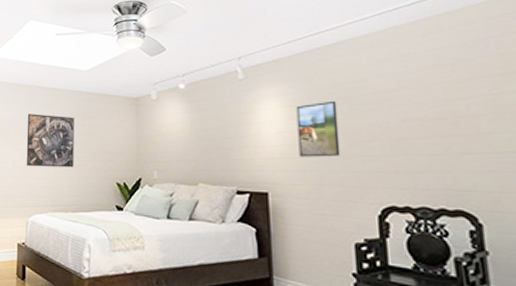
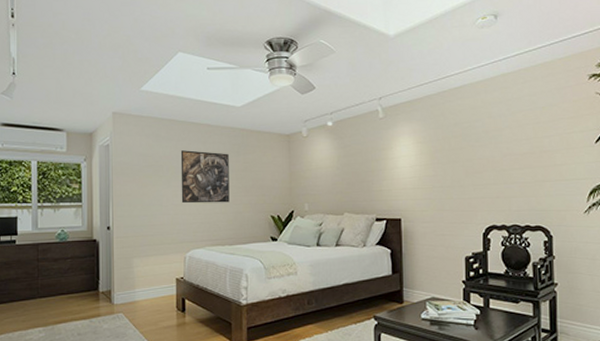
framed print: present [296,100,341,157] -> none [425,138,458,187]

